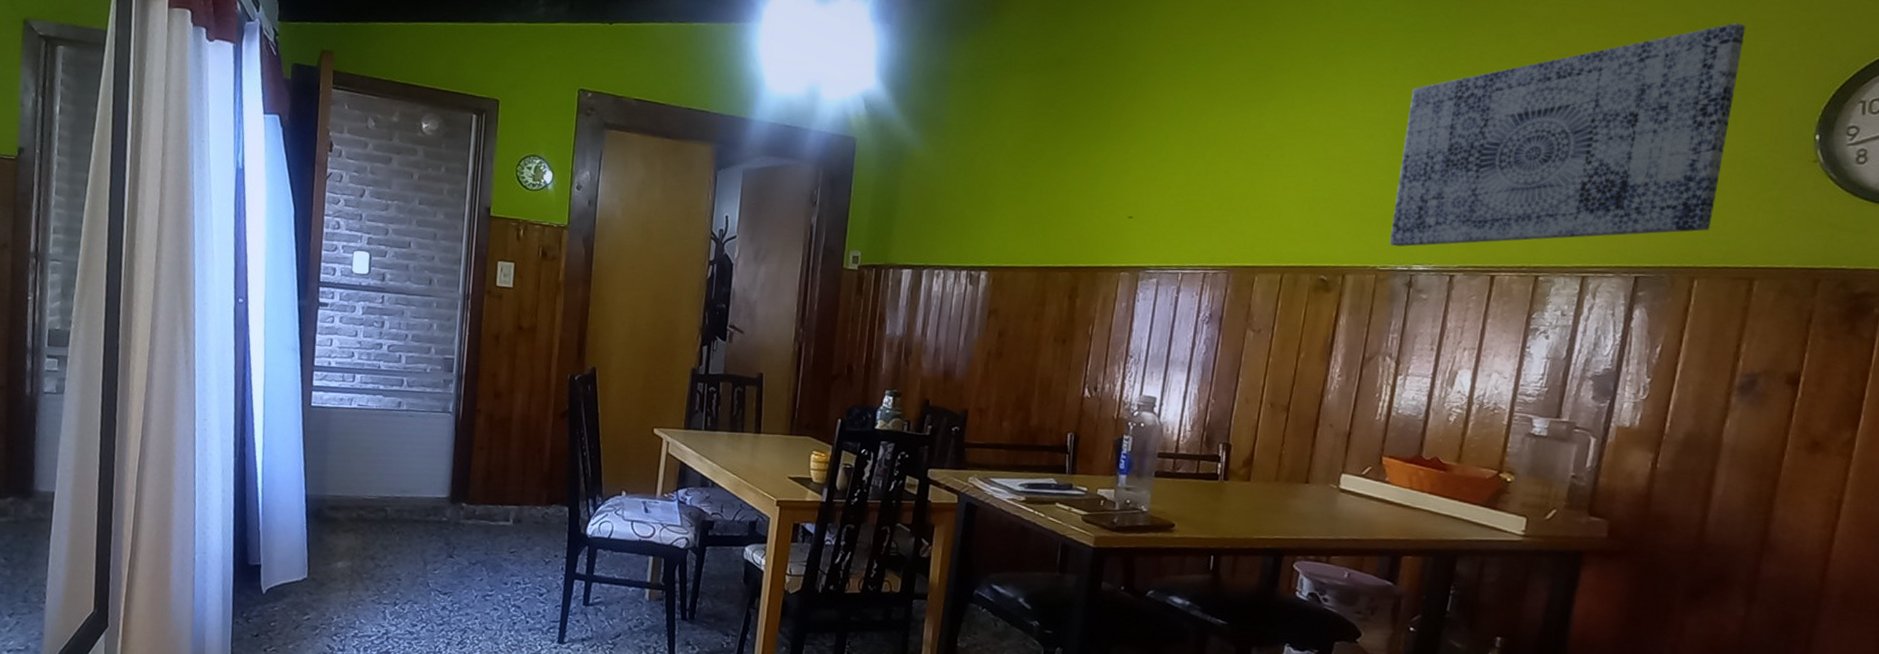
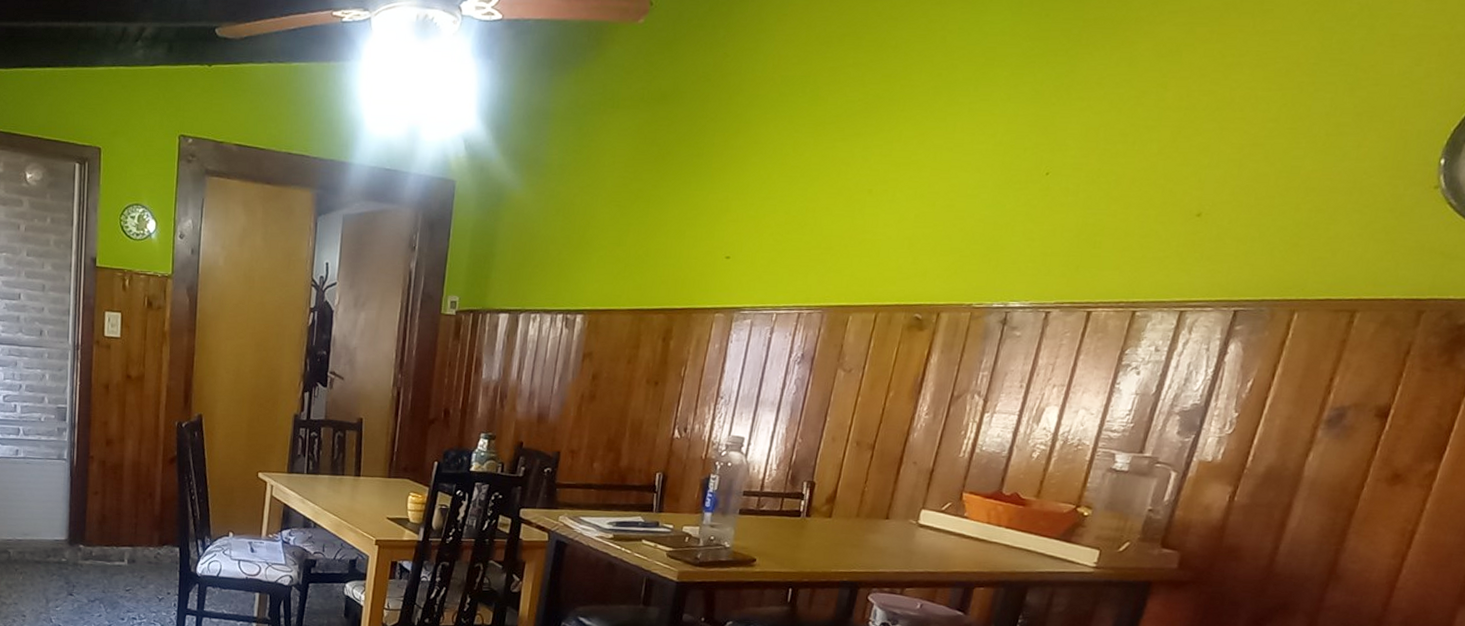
wall art: present [1389,23,1745,247] -> none [987,39,1382,283]

